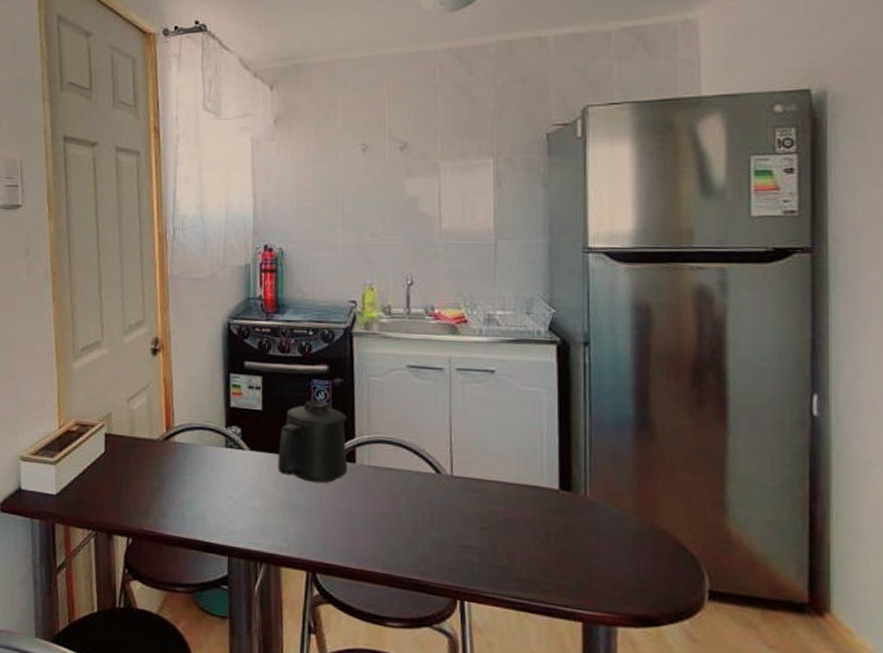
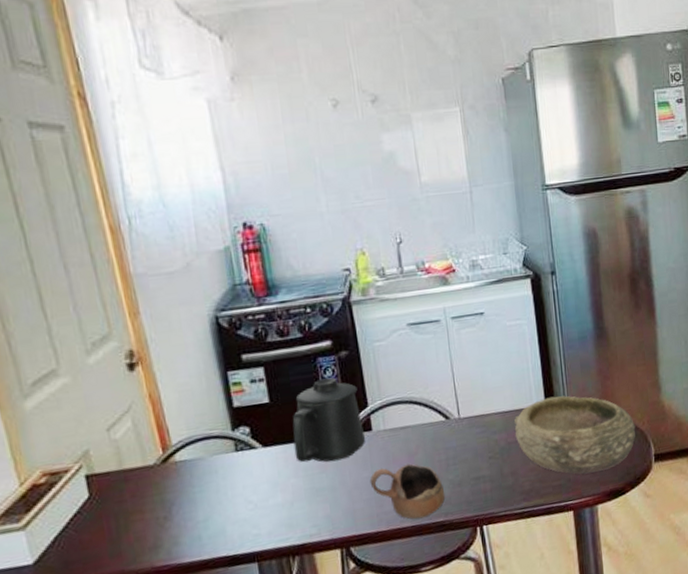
cup: none [346,503,425,570] -> present [369,463,446,520]
bowl: none [516,480,684,588] -> present [514,395,636,474]

